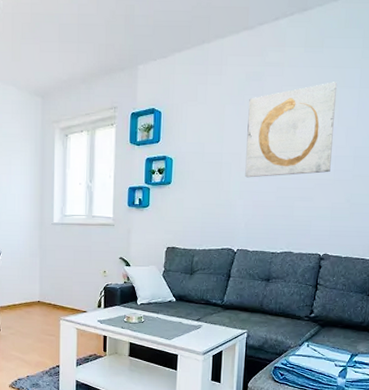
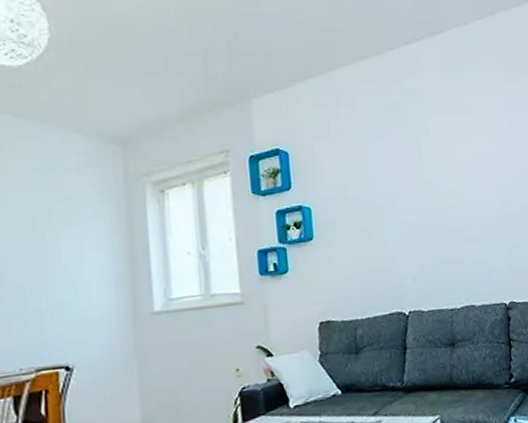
wall art: present [245,82,338,178] -> none [392,107,497,222]

